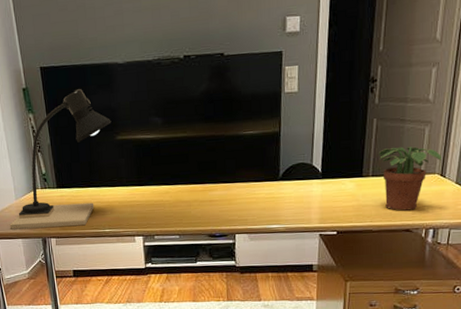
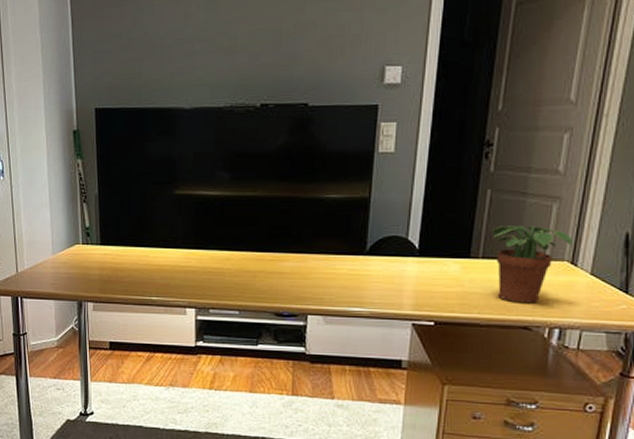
desk lamp: present [9,89,112,229] -> none [42,135,170,291]

